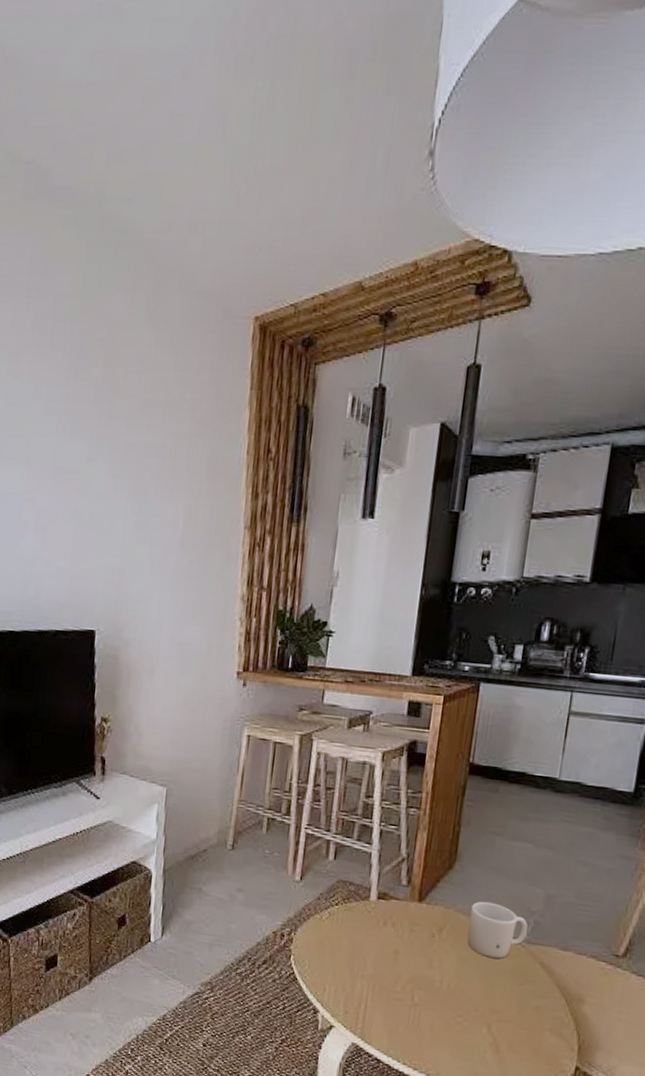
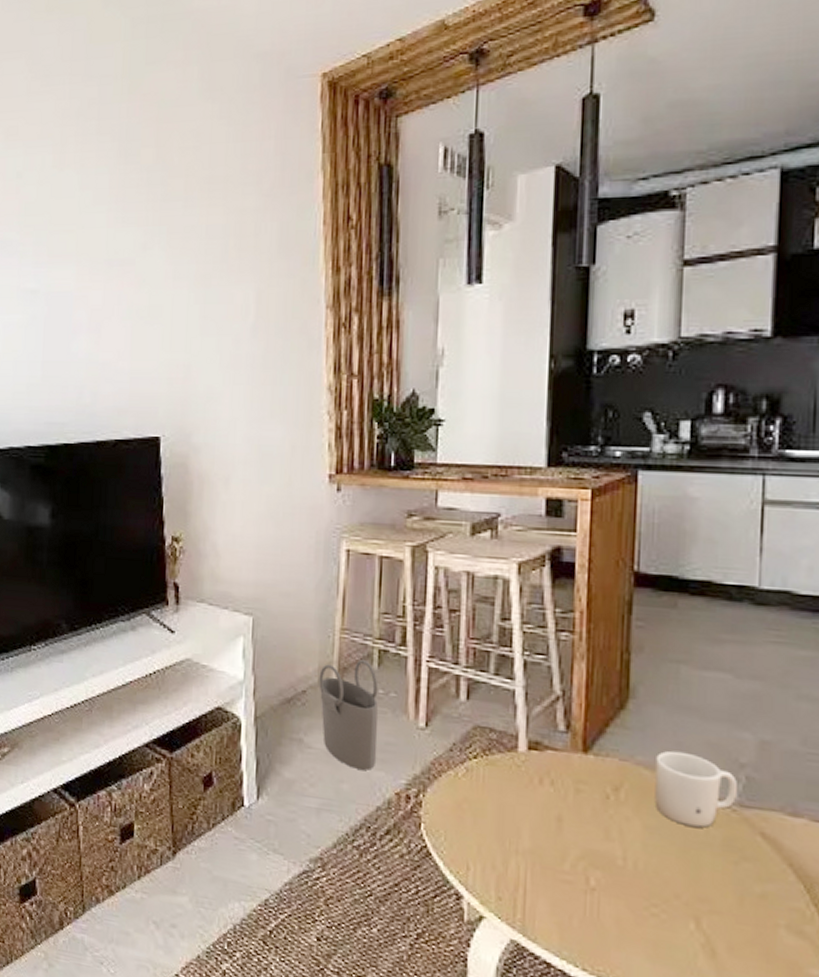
shopping bag: none [217,826,266,914] -> present [319,660,379,771]

